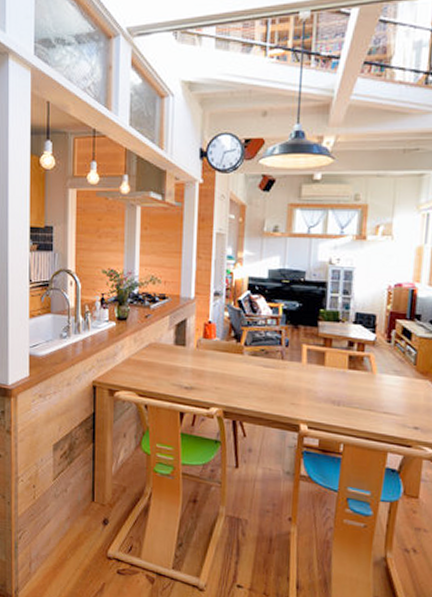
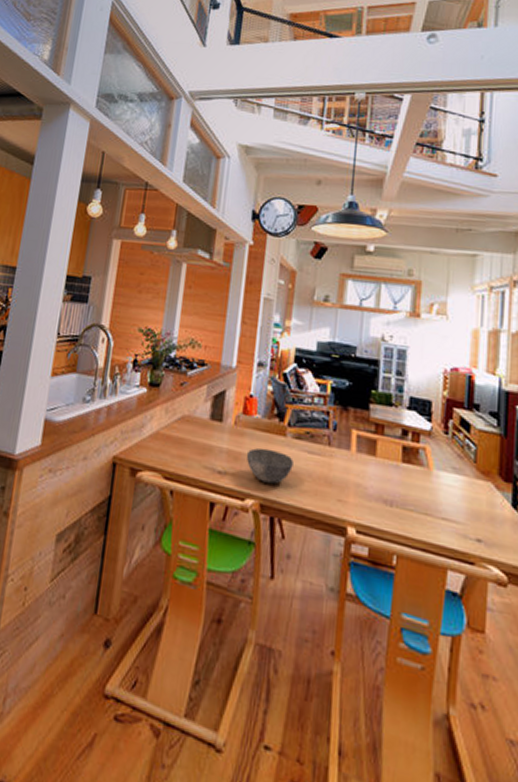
bowl: none [208,365,251,394] -> present [246,448,294,484]

